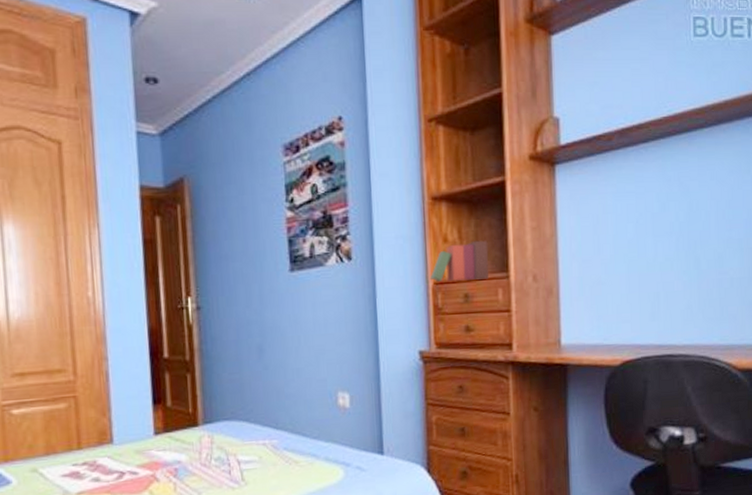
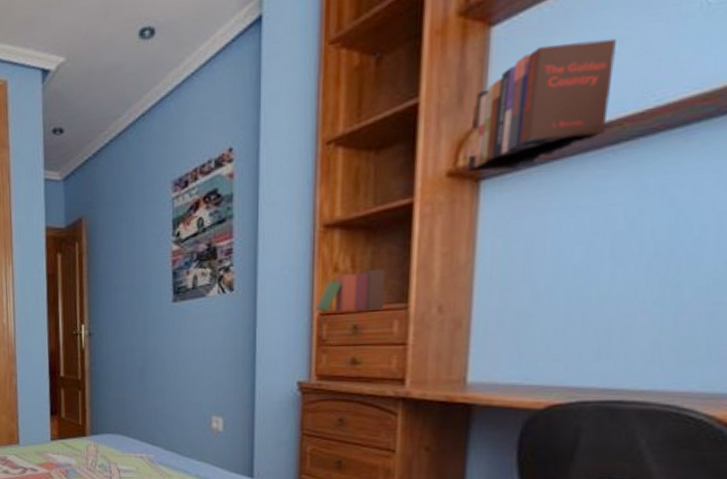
books: none [543,57,638,157] -> present [467,38,616,172]

